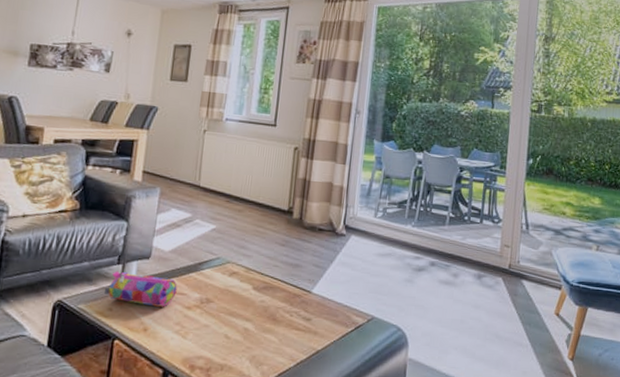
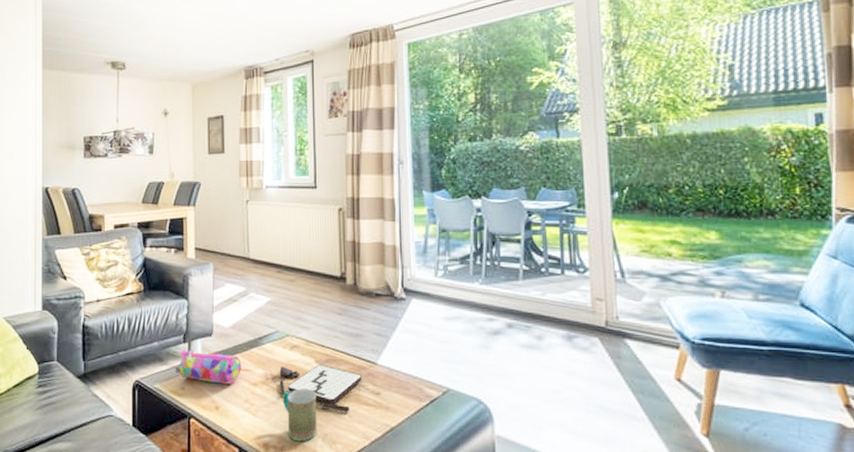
board game: none [213,291,296,337] -> present [279,364,362,413]
mug: none [214,313,250,363] -> present [282,389,317,442]

